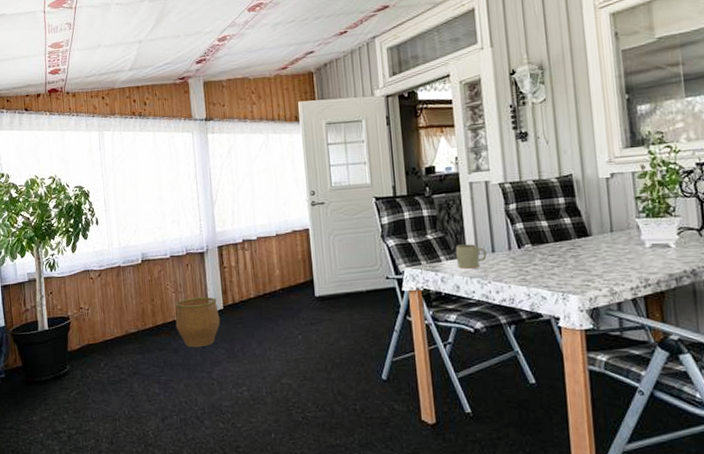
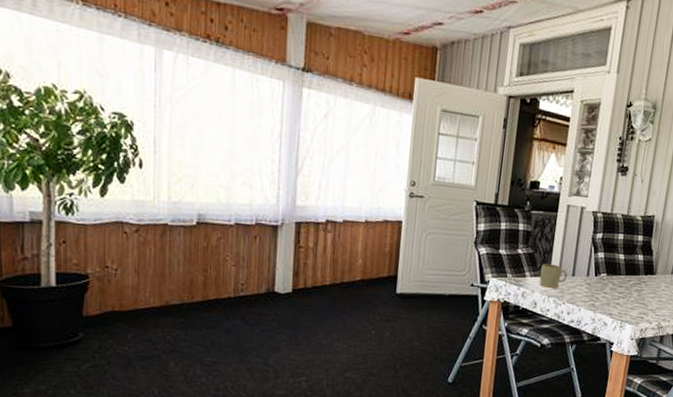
basket: present [175,296,221,348] -> none [231,275,287,331]

